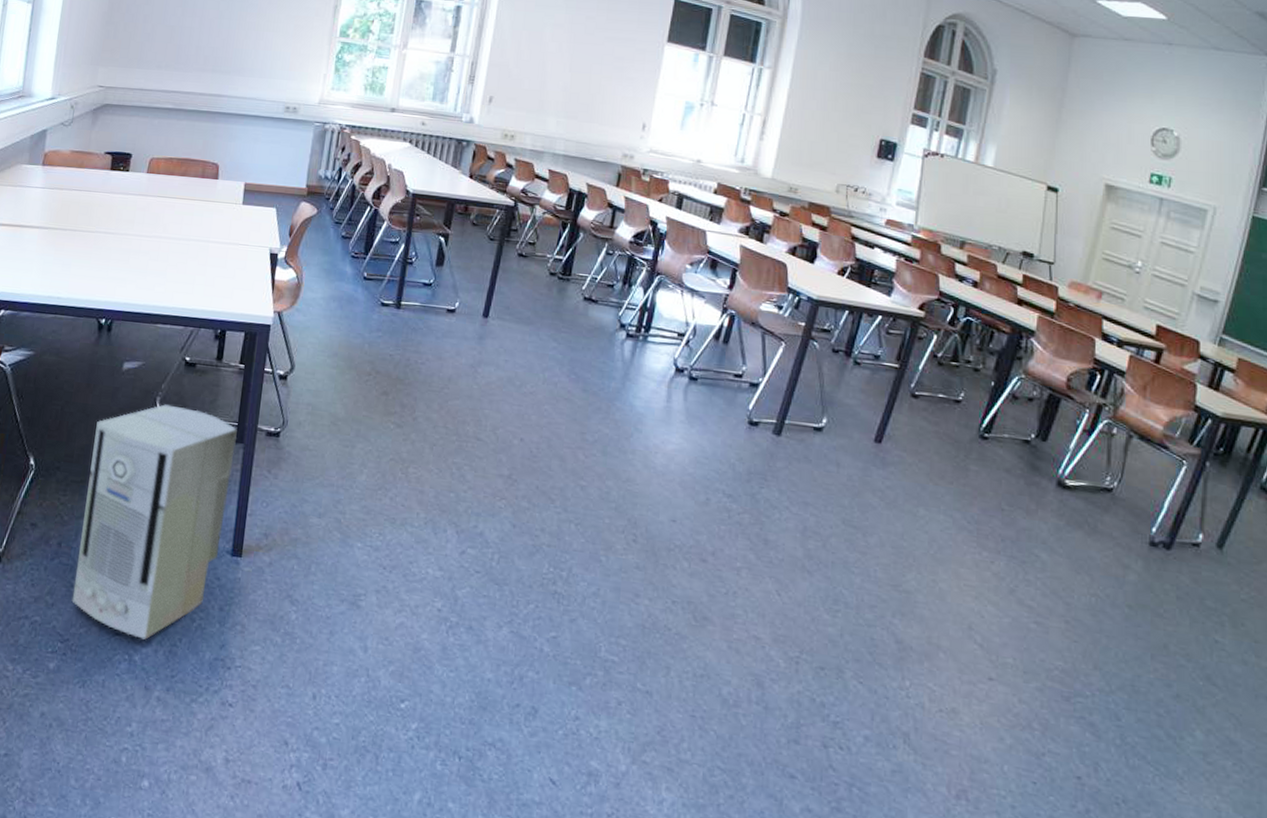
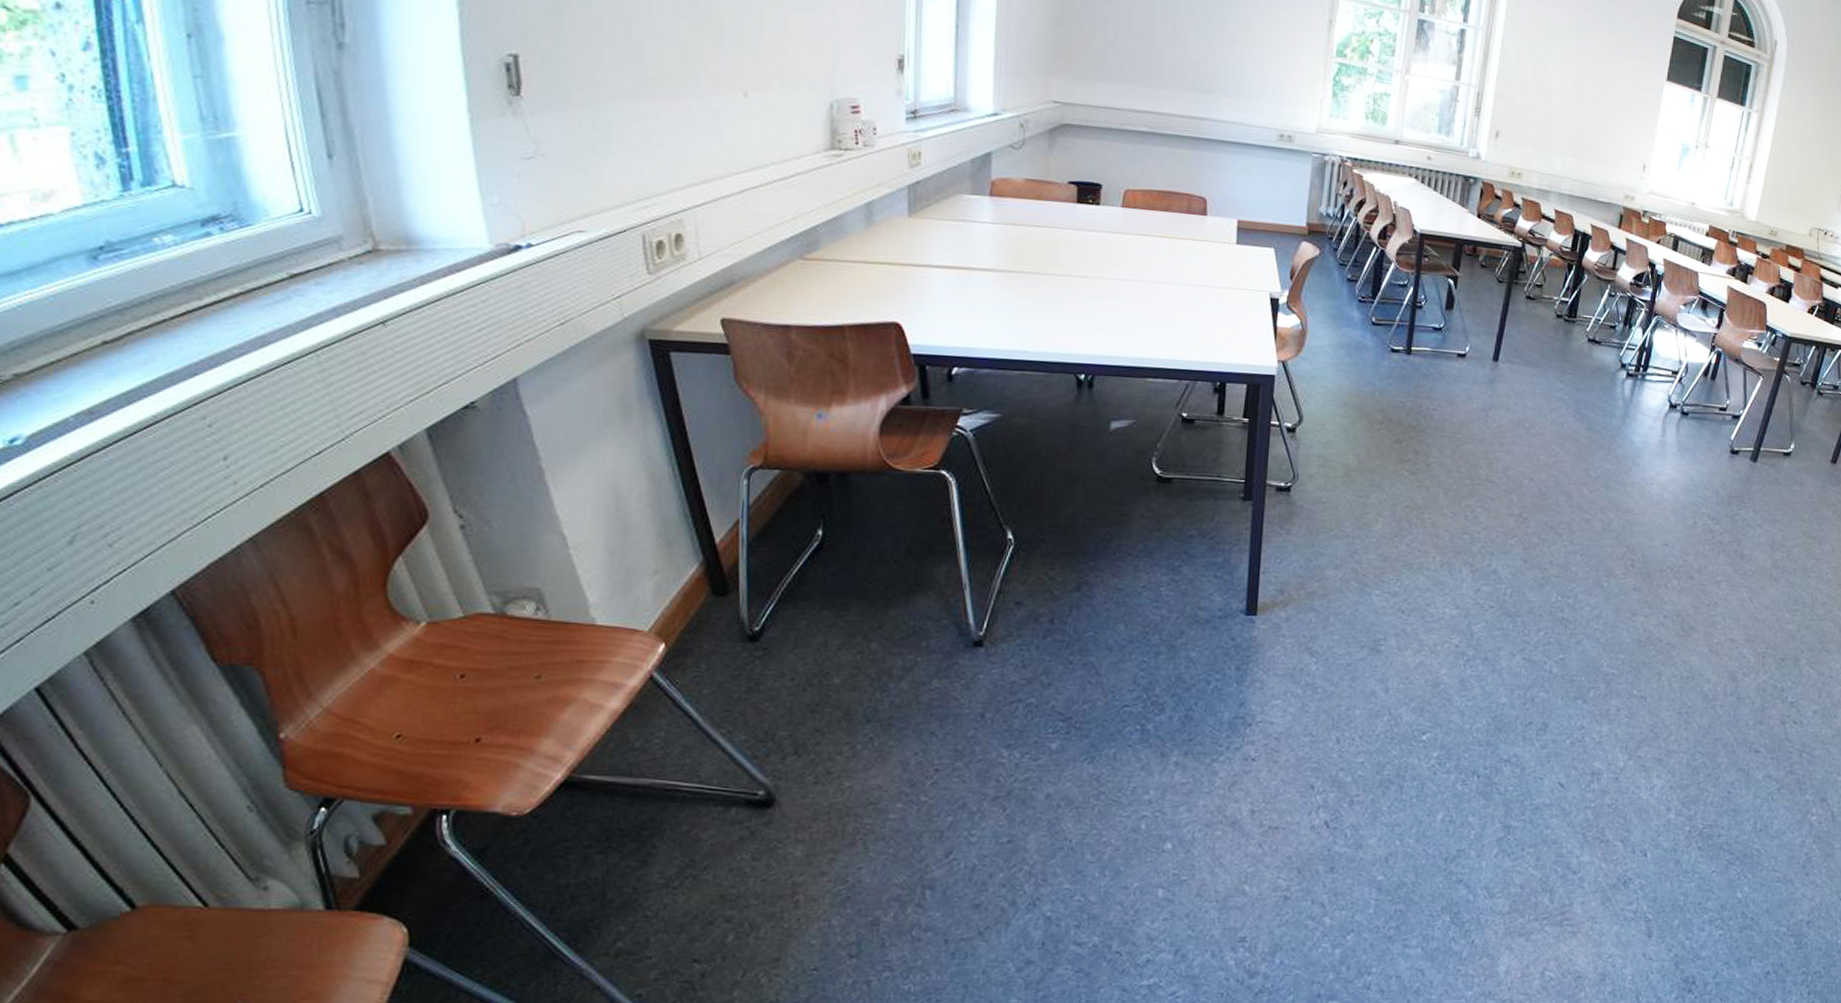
air purifier: present [71,404,238,640] -> none [1071,464,1245,708]

